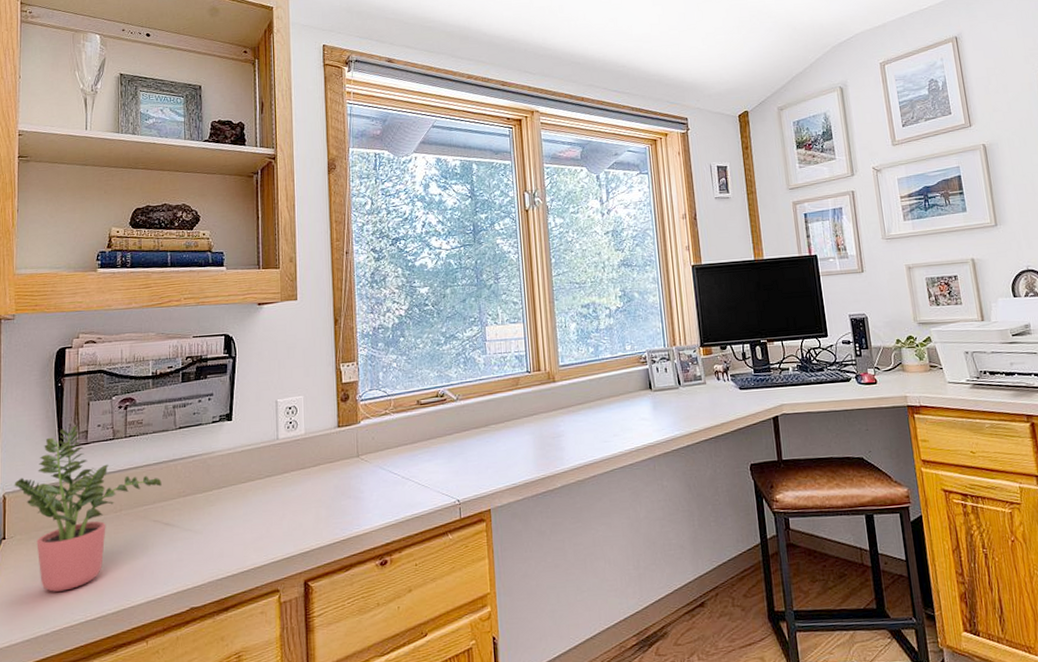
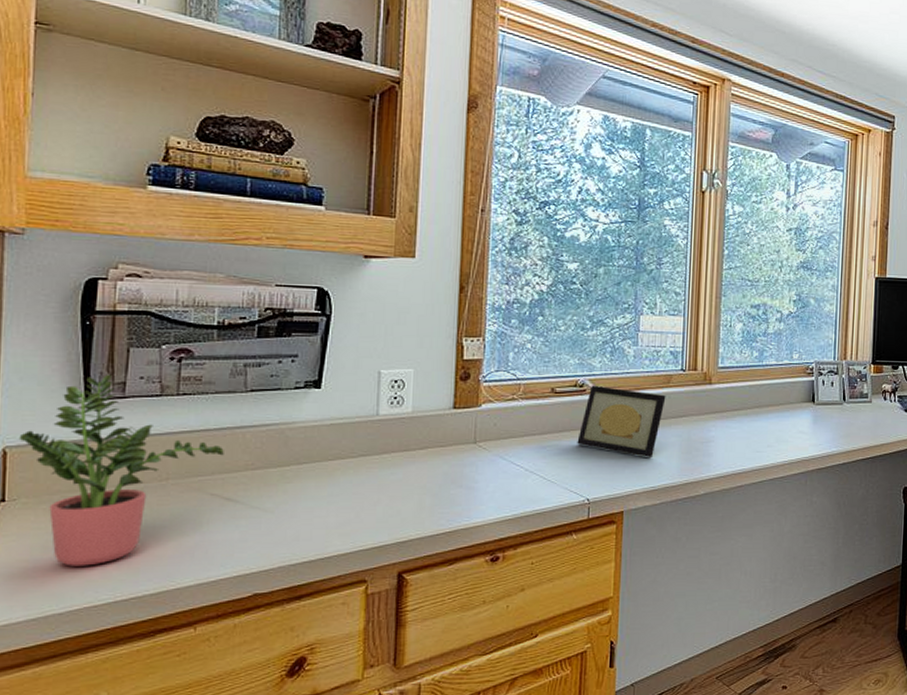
picture frame: none [443,394,516,456] -> present [577,385,666,457]

